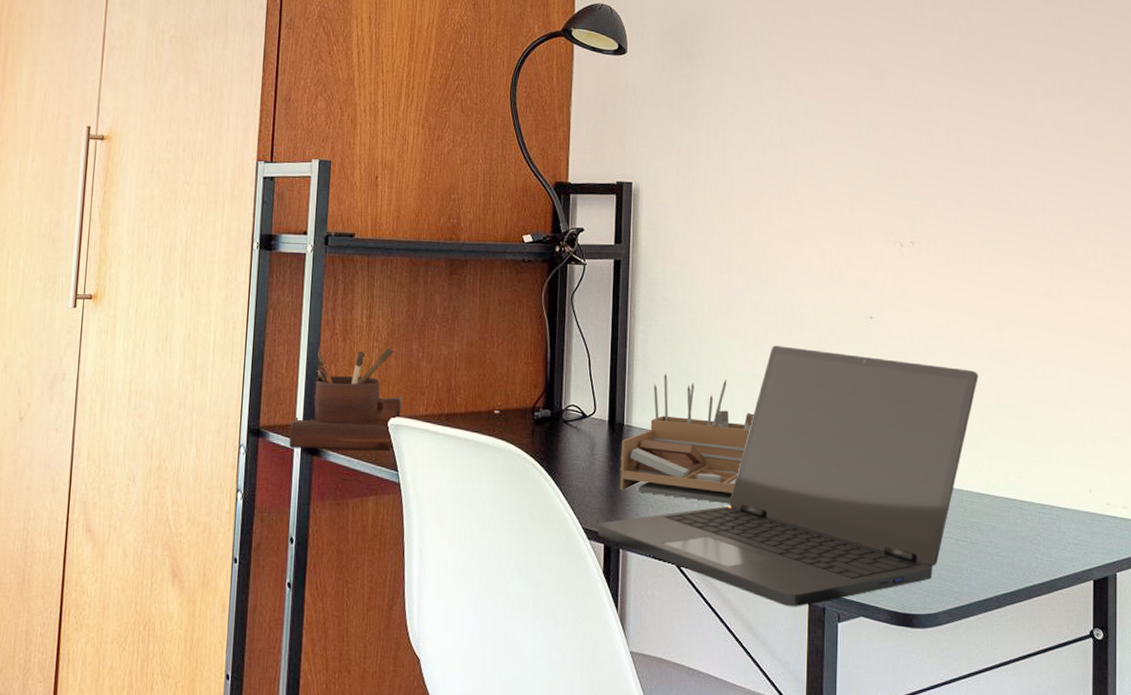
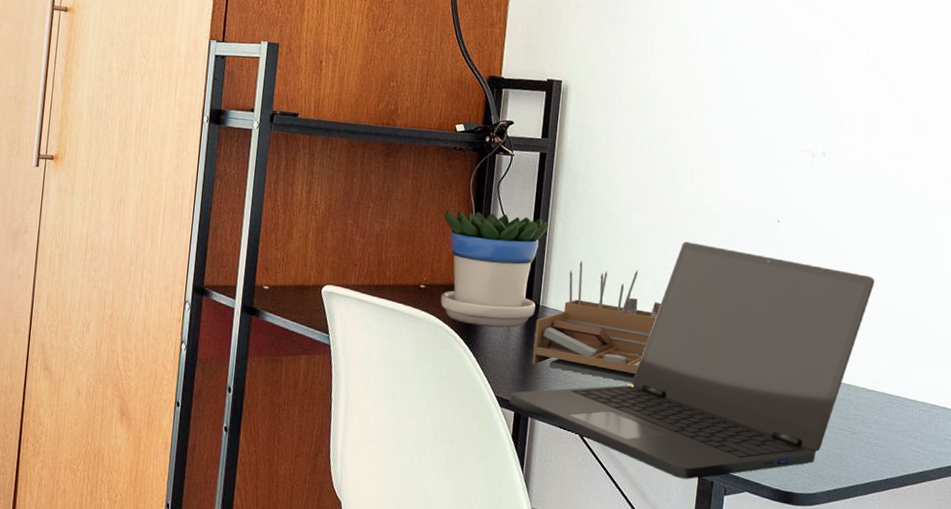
desk organizer: present [289,347,402,450] -> none [230,216,336,315]
flowerpot: none [515,327,628,453] -> present [440,209,549,328]

